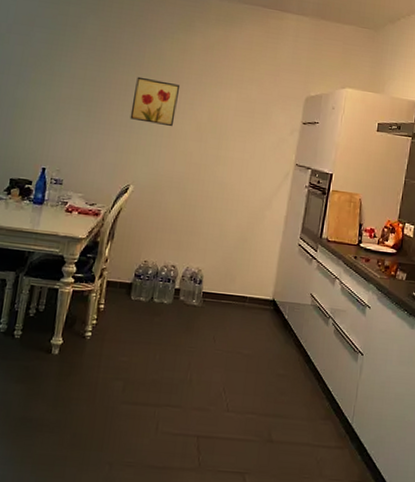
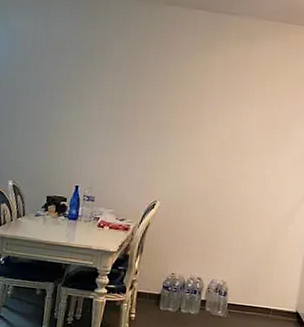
wall art: present [130,76,181,127] -> none [155,96,203,145]

